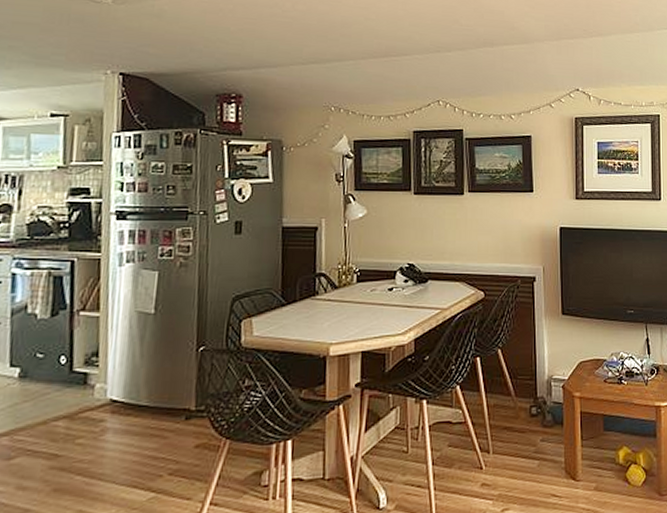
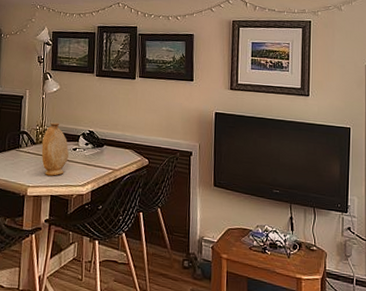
vase: none [346,257,384,327] -> present [41,122,69,176]

